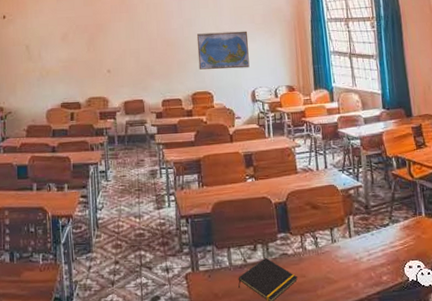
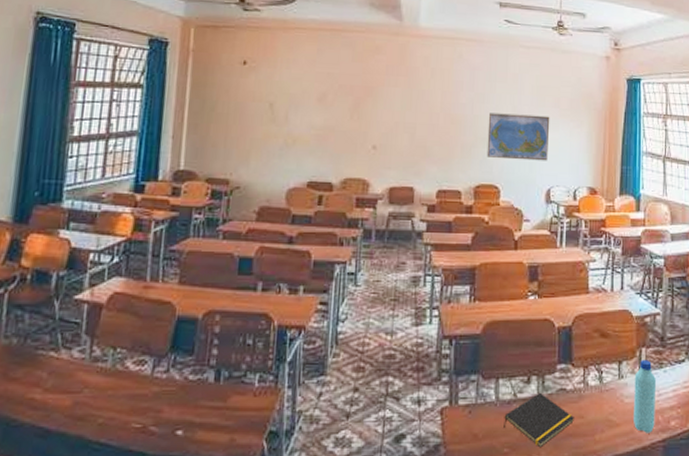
water bottle: none [345,226,369,288] -> present [632,360,656,433]

